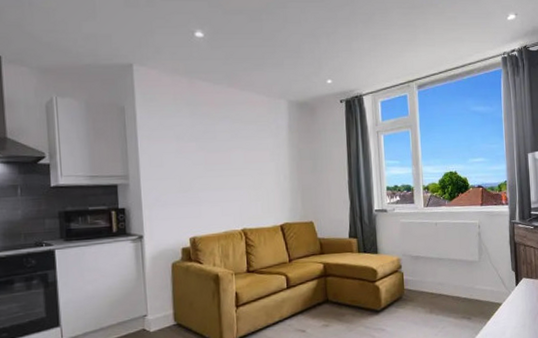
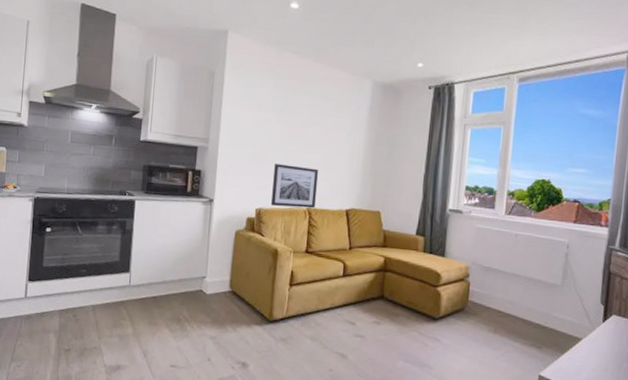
wall art: none [203,190,250,233] -> present [271,164,318,209]

